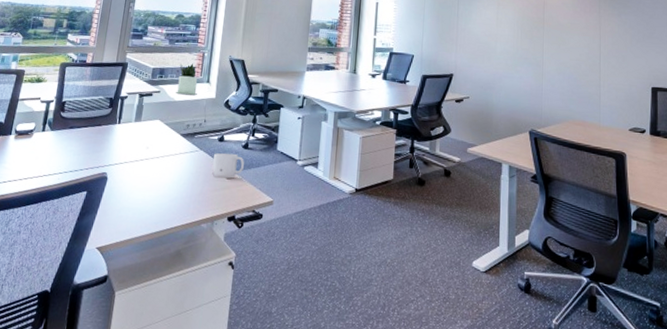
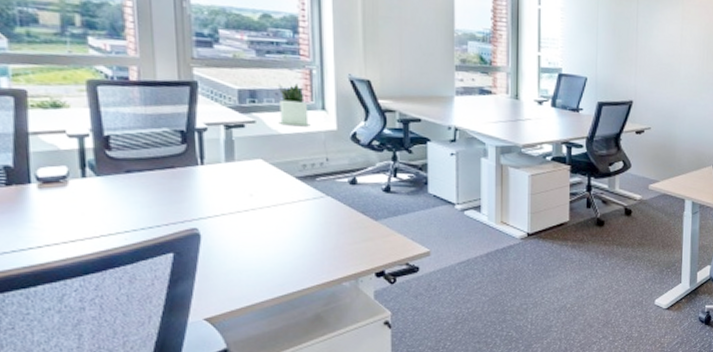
mug: present [212,153,244,179] -> none [345,198,388,230]

